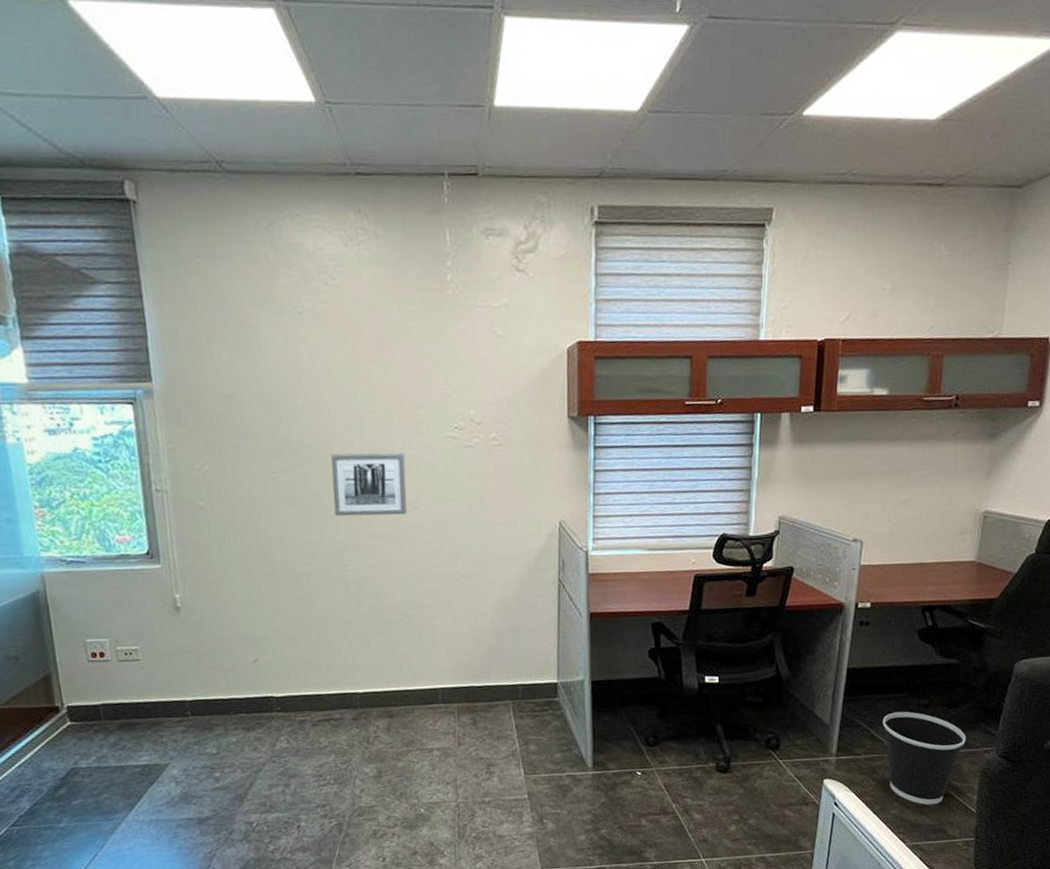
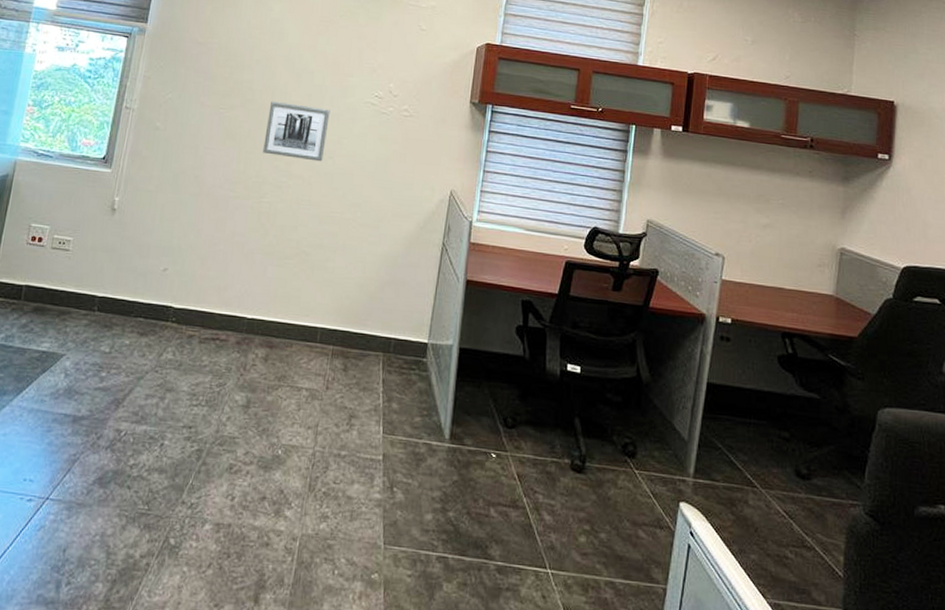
wastebasket: present [882,711,966,805] -> none [742,440,830,558]

